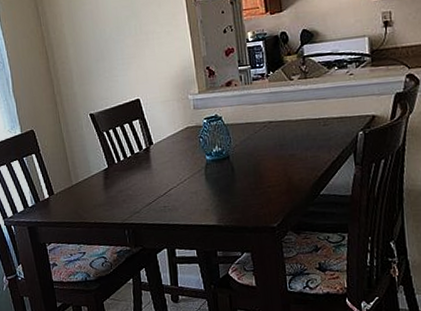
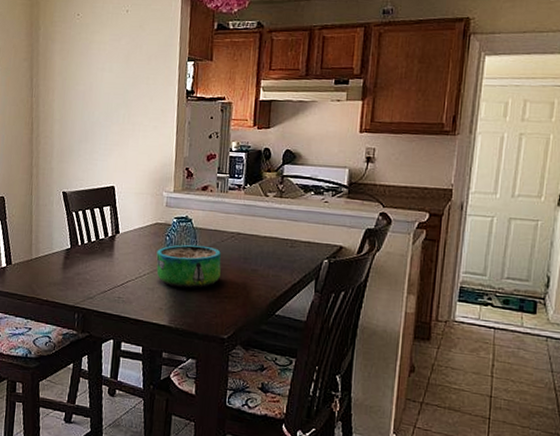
decorative bowl: none [193,140,260,187] -> present [156,244,222,289]

